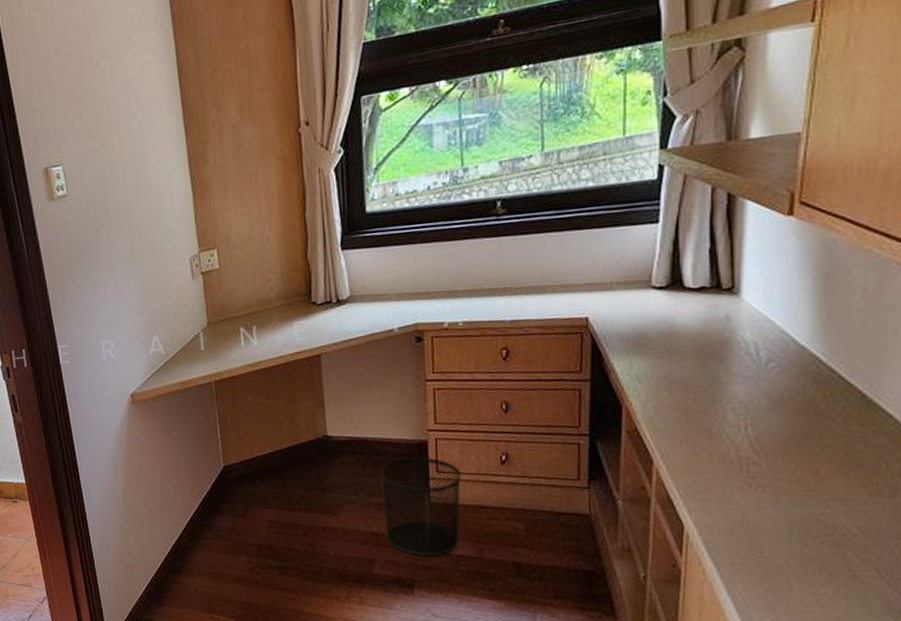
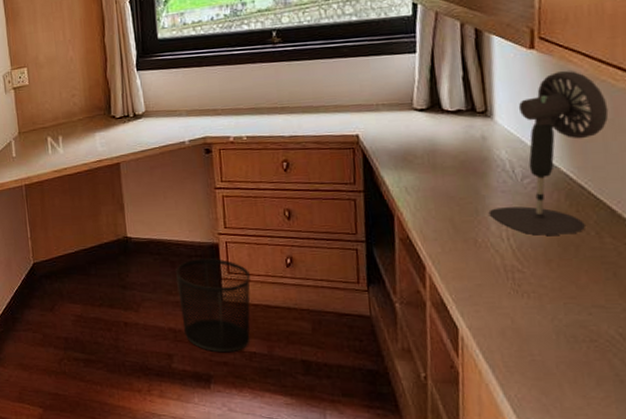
standing fan: none [726,239,870,424] -> present [488,71,609,236]

